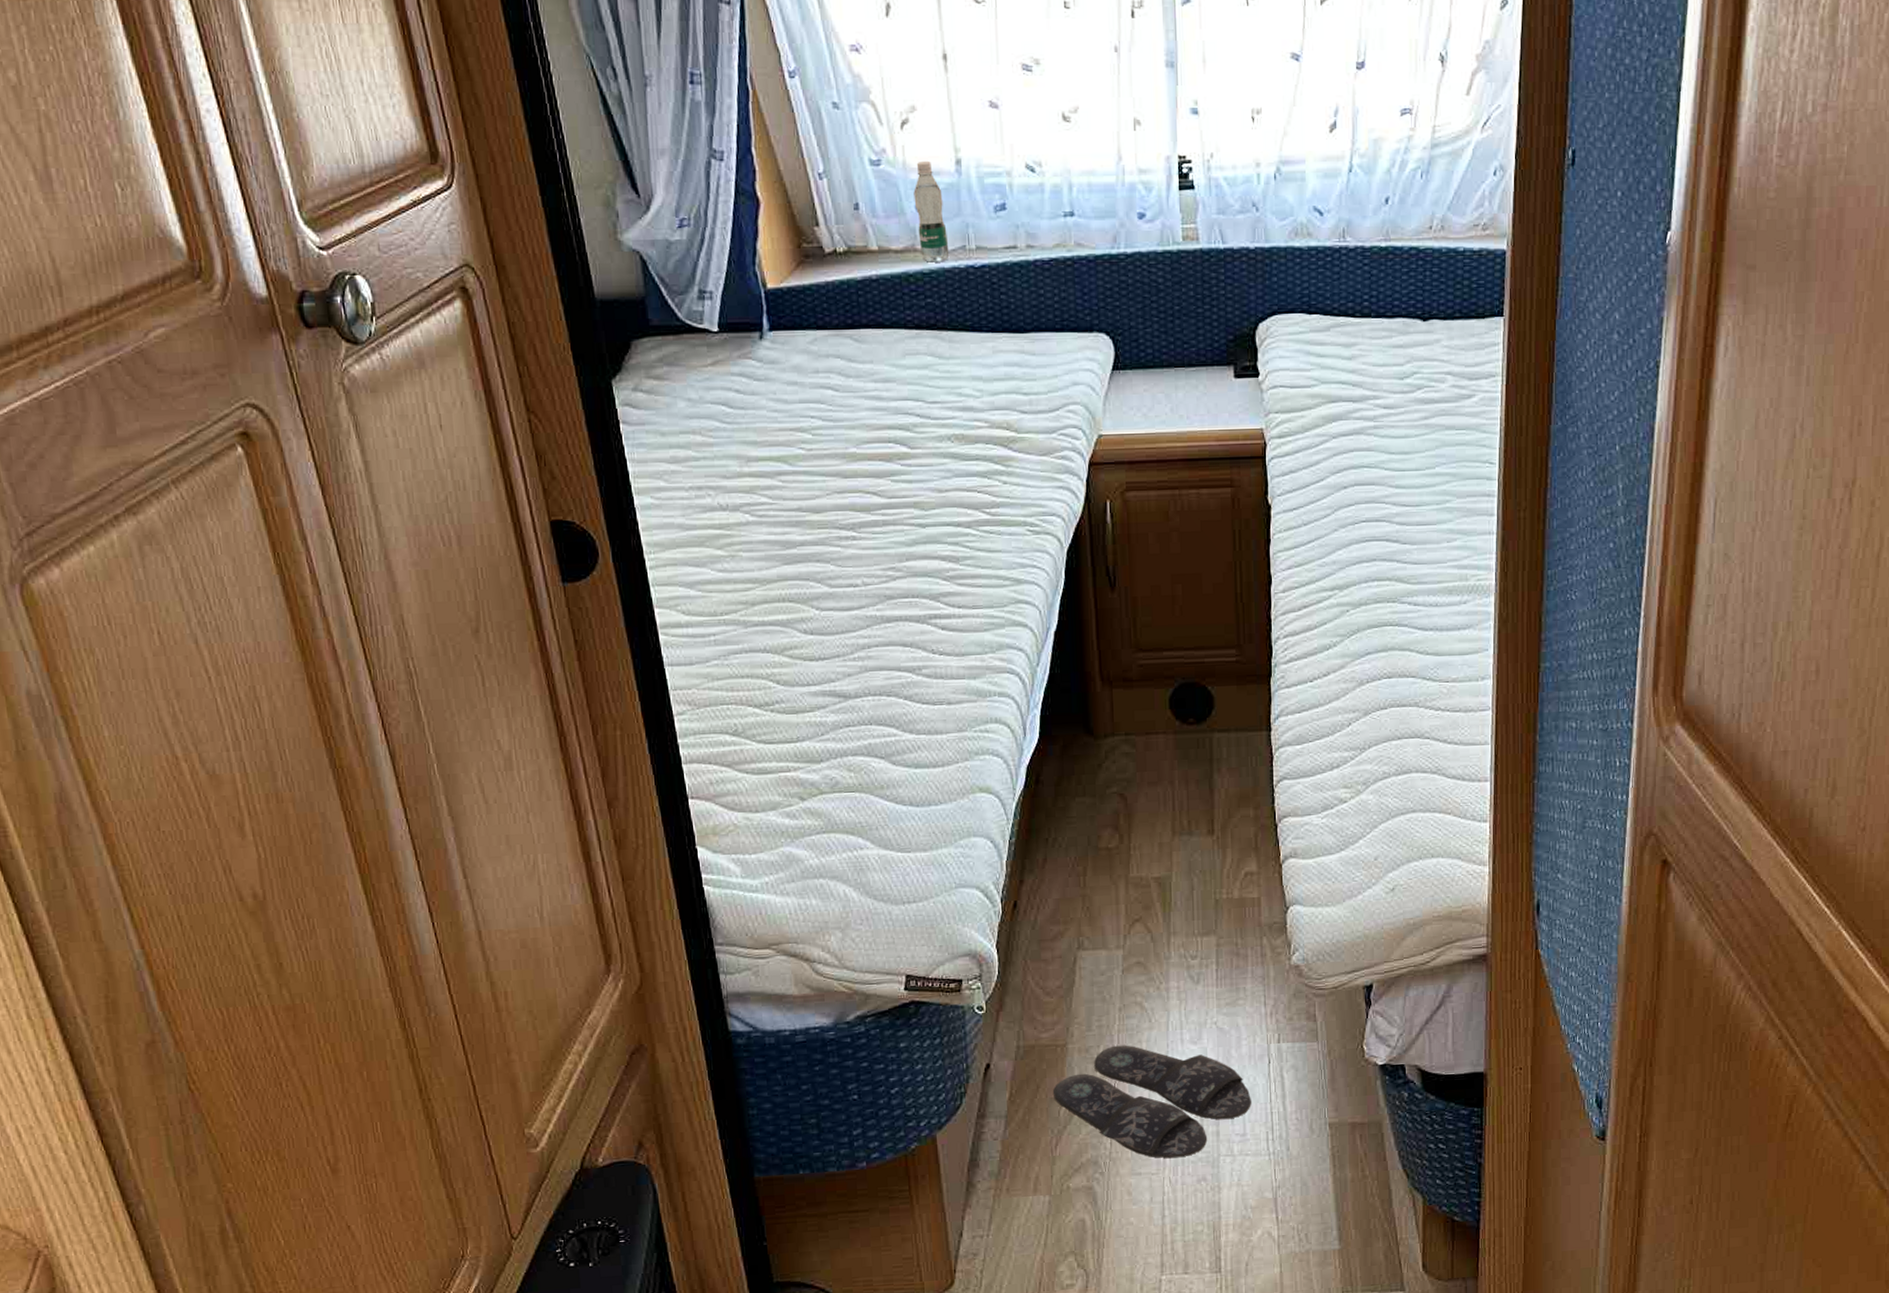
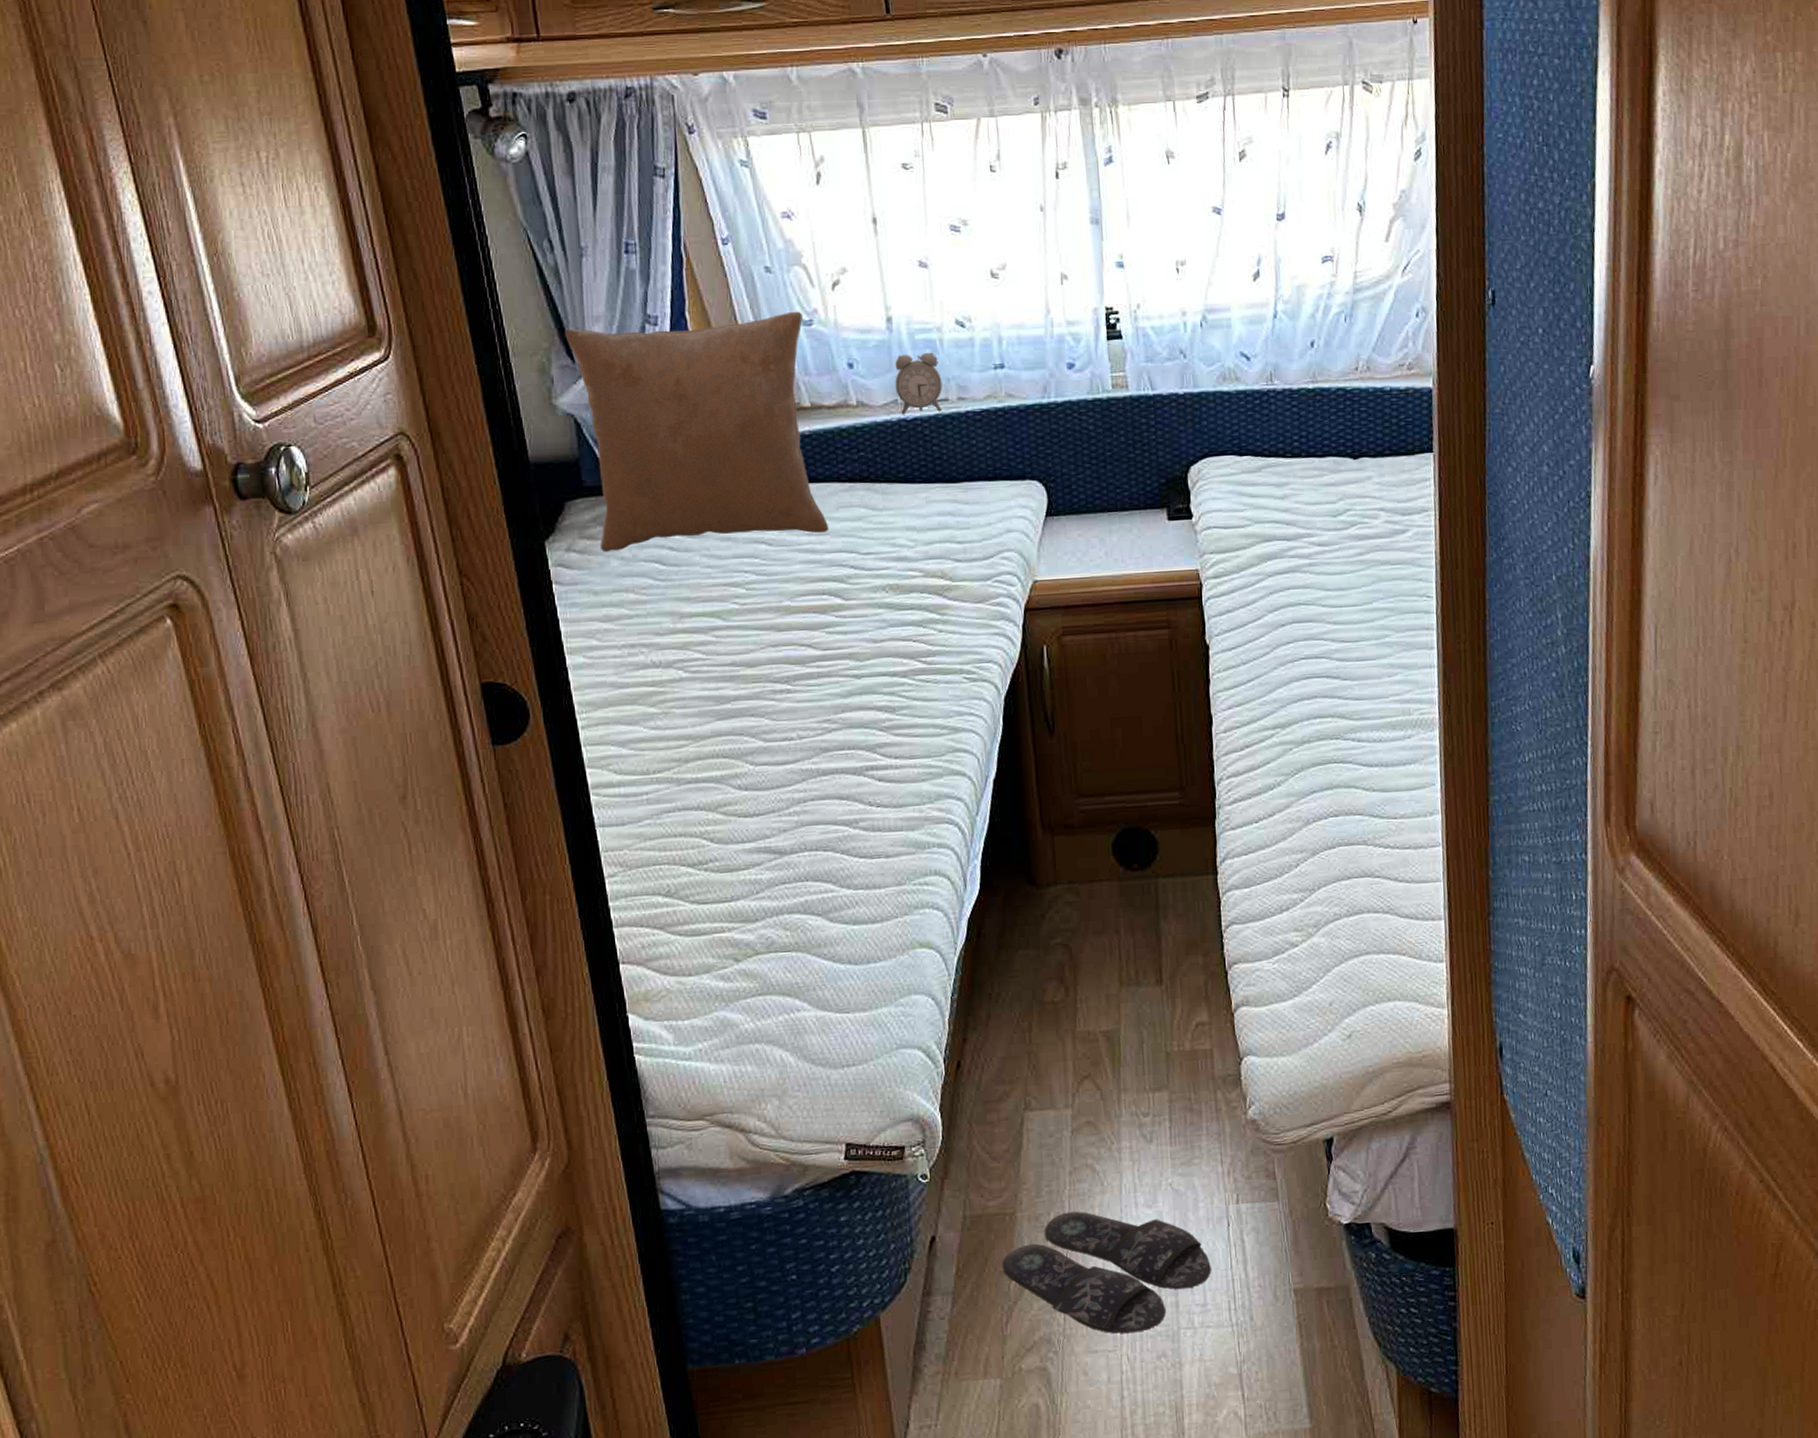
pillow: none [629,150,896,393] -> present [564,311,830,553]
bottle: present [913,160,949,264] -> none [845,319,882,418]
alarm clock: none [963,197,1011,262] -> present [895,352,943,415]

